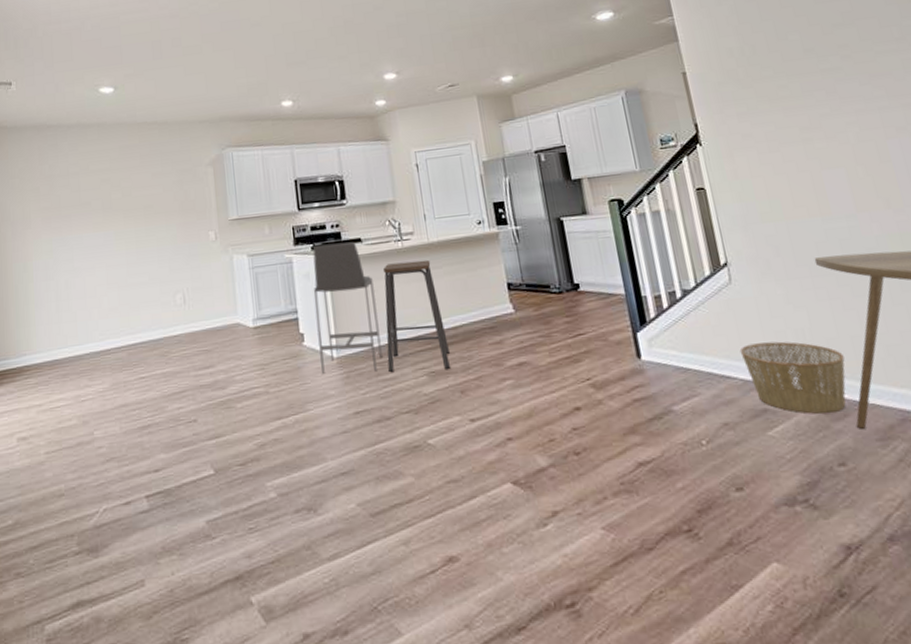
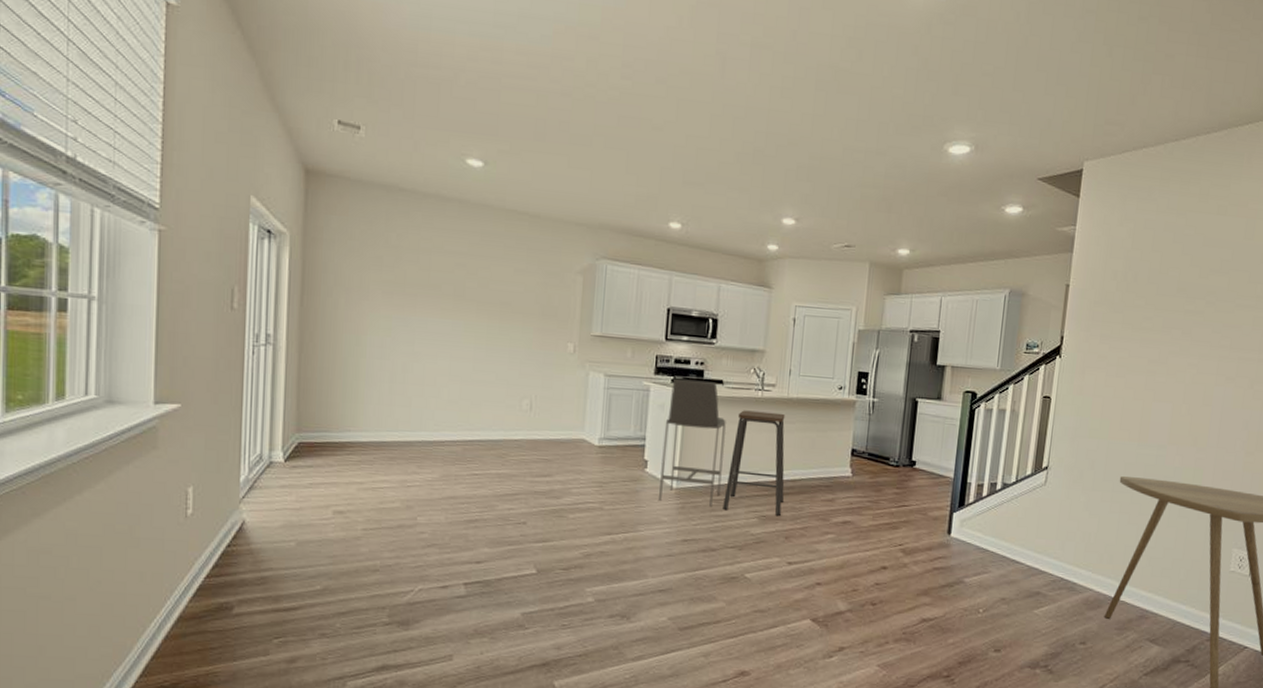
basket: present [739,341,846,415] -> none [1033,538,1115,604]

